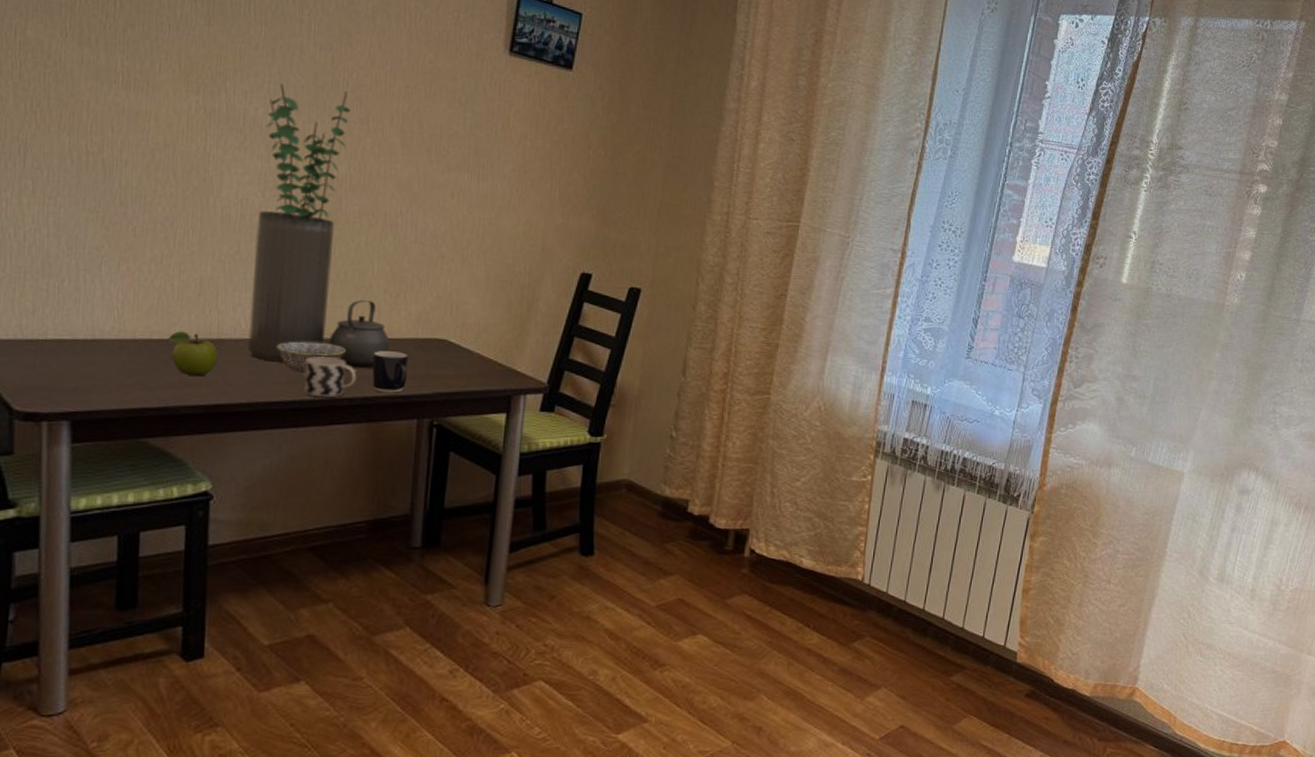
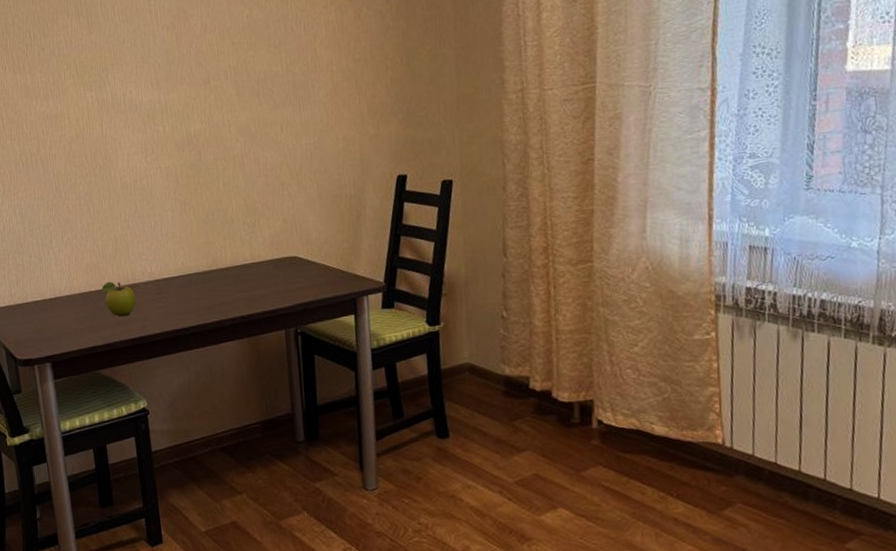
vase: present [248,83,351,362] -> none [139,60,207,297]
bowl: present [277,341,346,377] -> none [174,274,223,305]
cup: present [304,356,357,398] -> none [195,285,235,321]
tea kettle: present [330,299,390,369] -> none [210,232,254,292]
mug: present [372,351,409,393] -> none [243,273,272,311]

